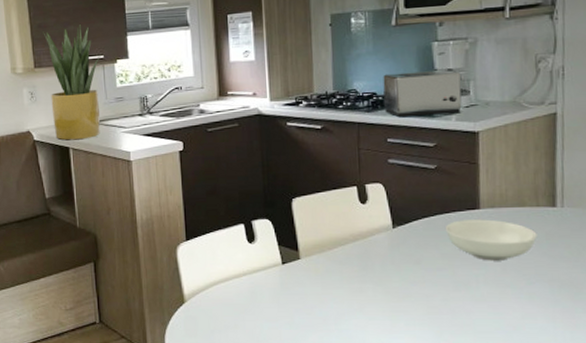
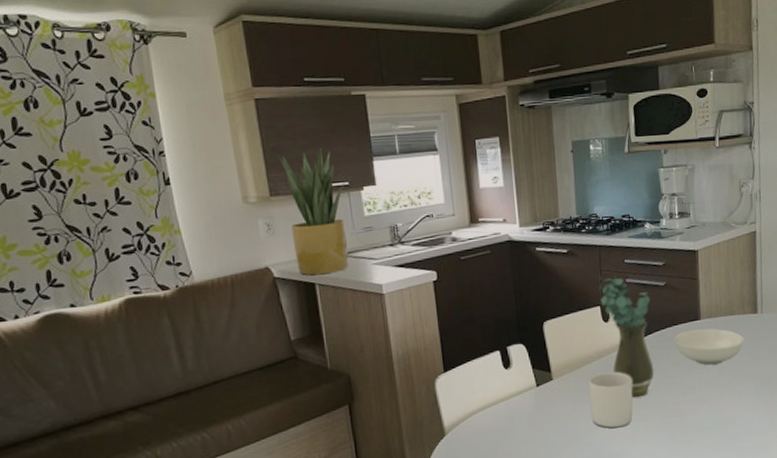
mug: none [340,256,393,318] -> present [588,371,633,429]
vase: none [356,154,420,287] -> present [598,275,654,397]
toaster: present [383,70,462,118] -> none [619,194,684,240]

